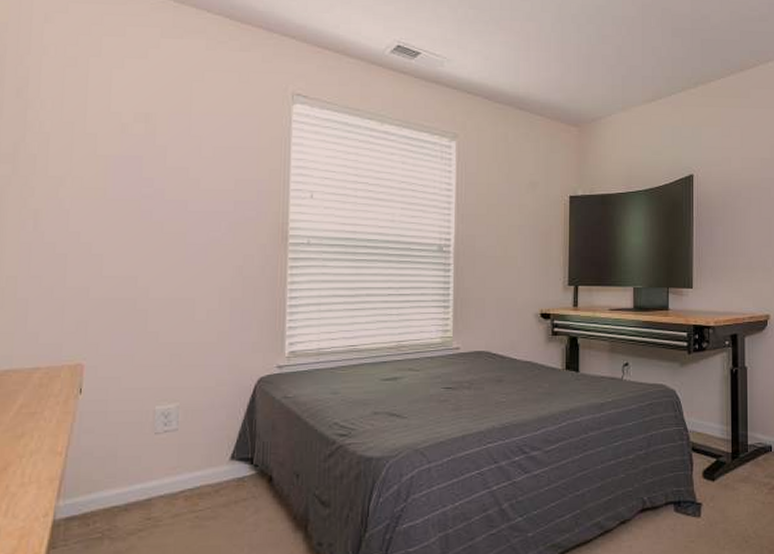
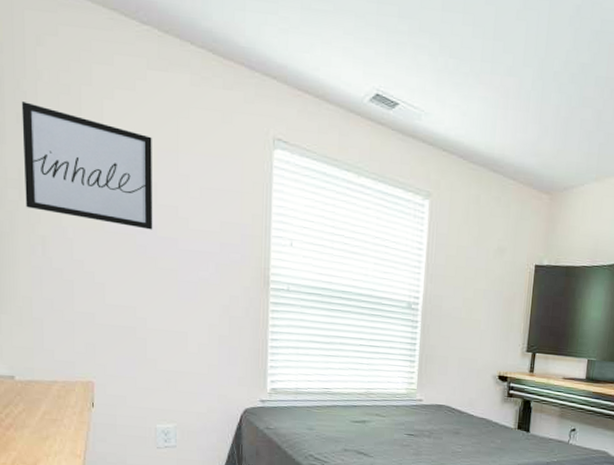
wall art: none [19,77,163,194] -> present [21,101,153,230]

